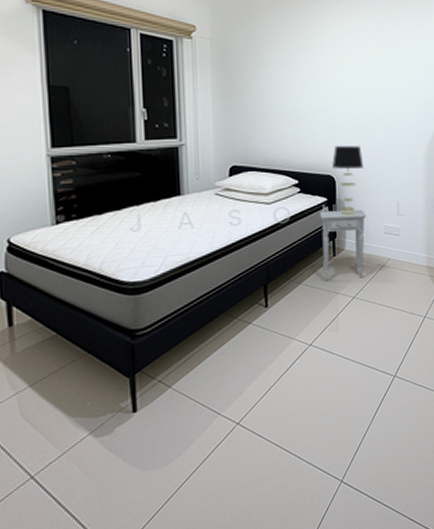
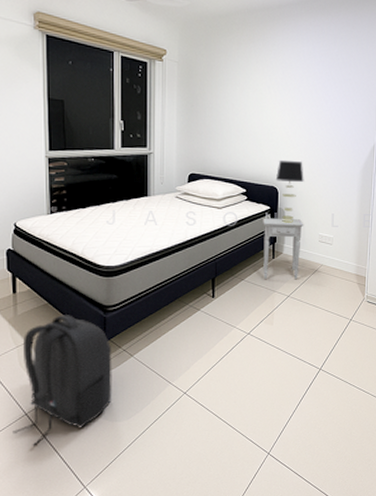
backpack: none [14,346,147,517] -> present [13,315,112,446]

